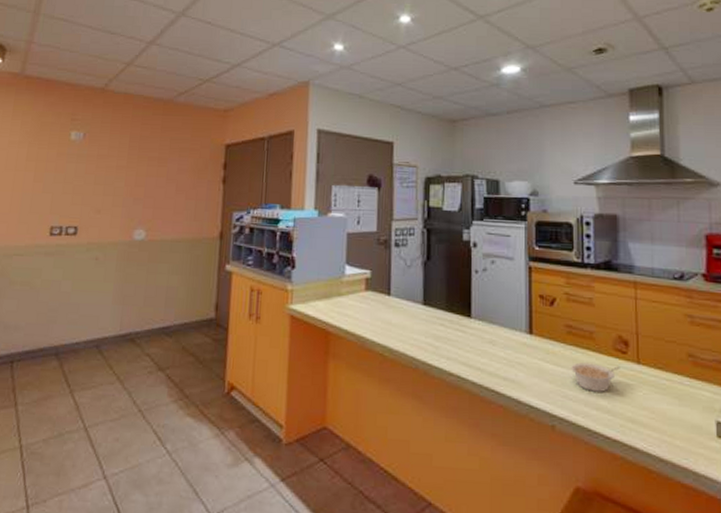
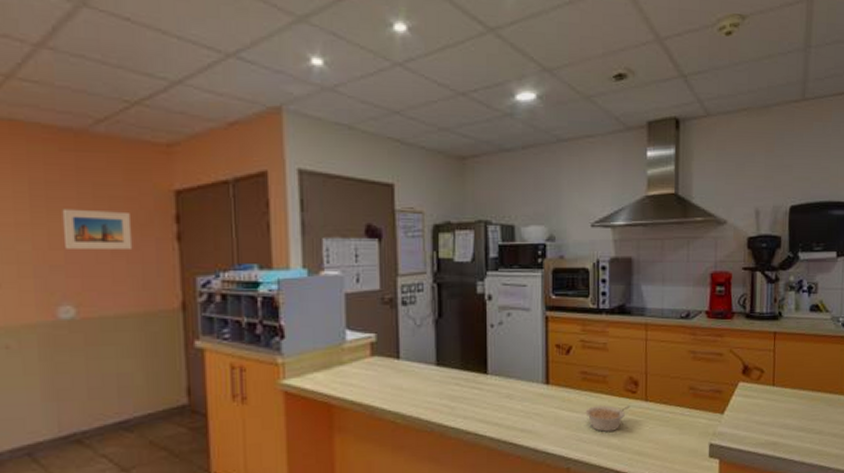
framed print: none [145,156,193,190] -> present [62,208,133,251]

